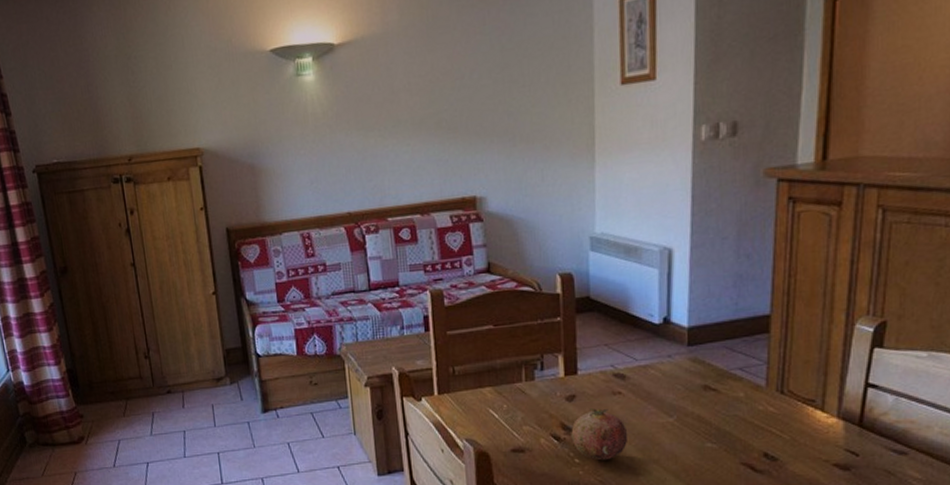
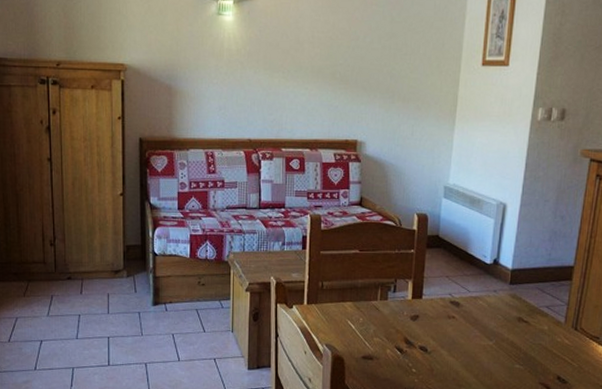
fruit: present [571,408,629,461] -> none [411,328,457,372]

